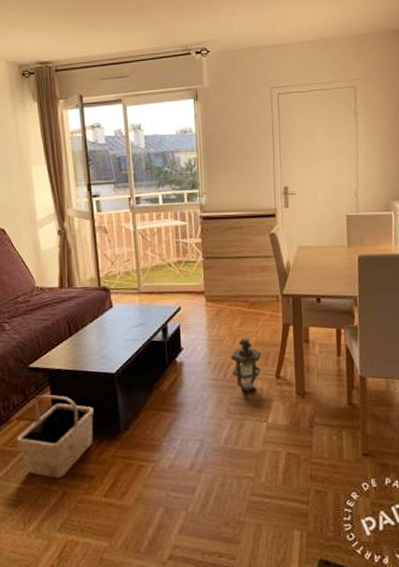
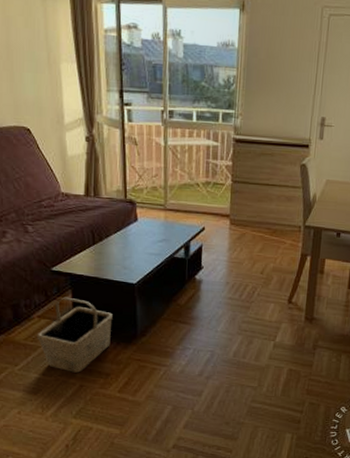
lantern: present [230,337,262,392] -> none [247,262,278,313]

